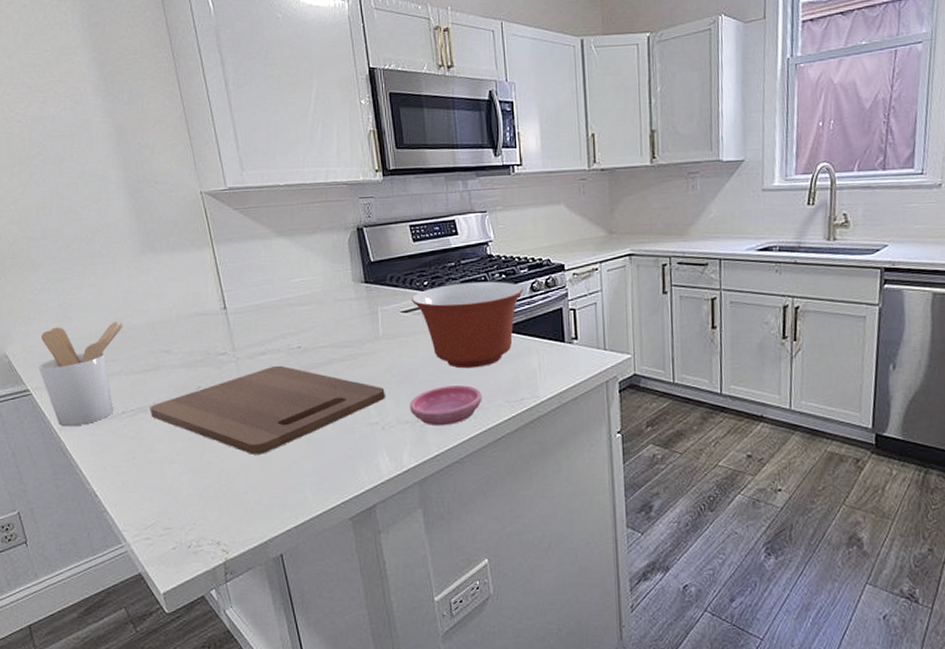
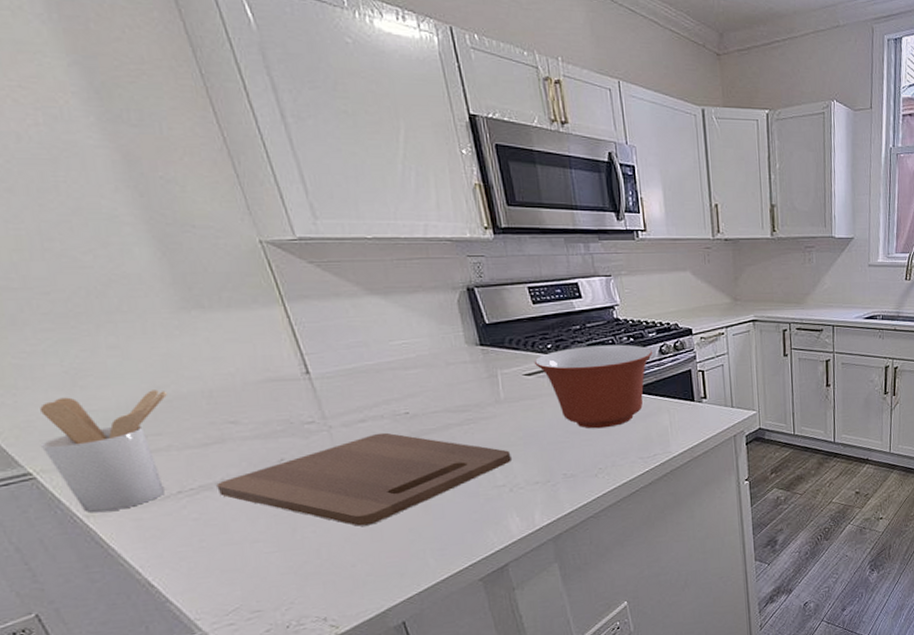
saucer: present [409,385,482,426] -> none [538,444,615,485]

